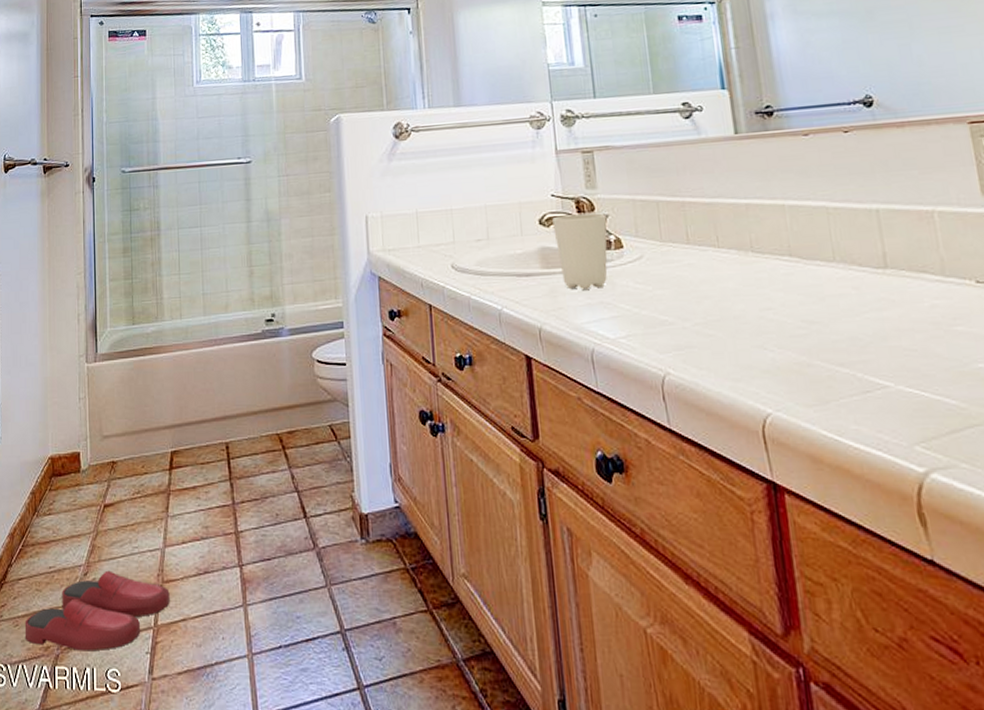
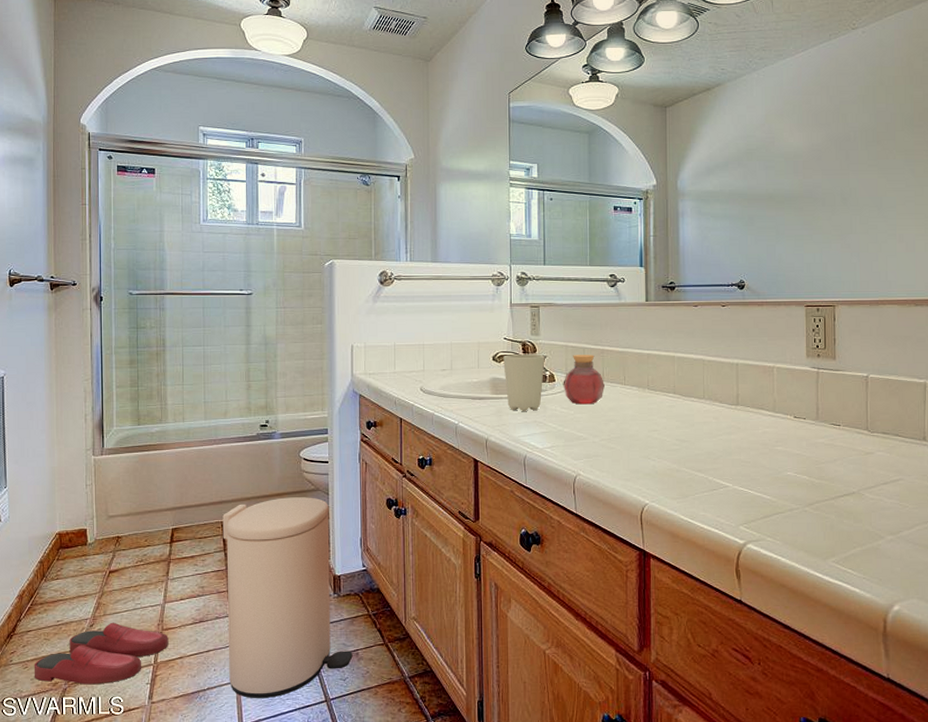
pedal bin: none [227,410,389,680] -> present [222,497,353,698]
potion bottle: none [633,209,691,277] -> present [563,355,605,405]

